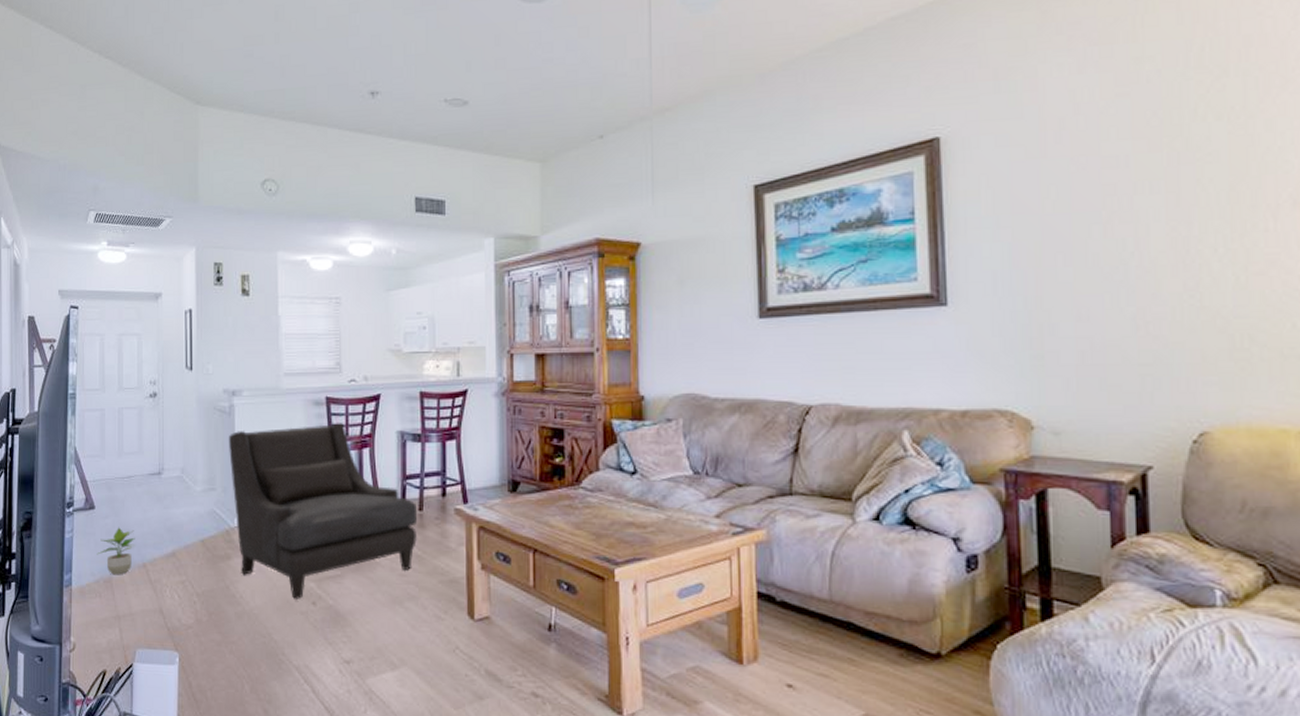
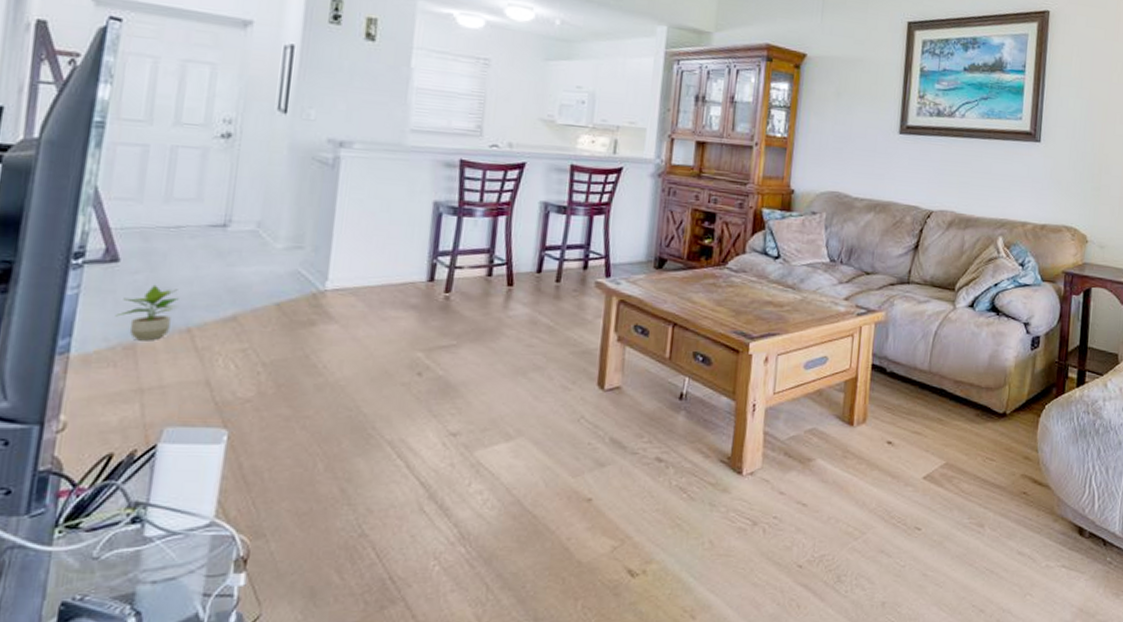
armchair: present [229,421,418,599] -> none [327,186,555,370]

